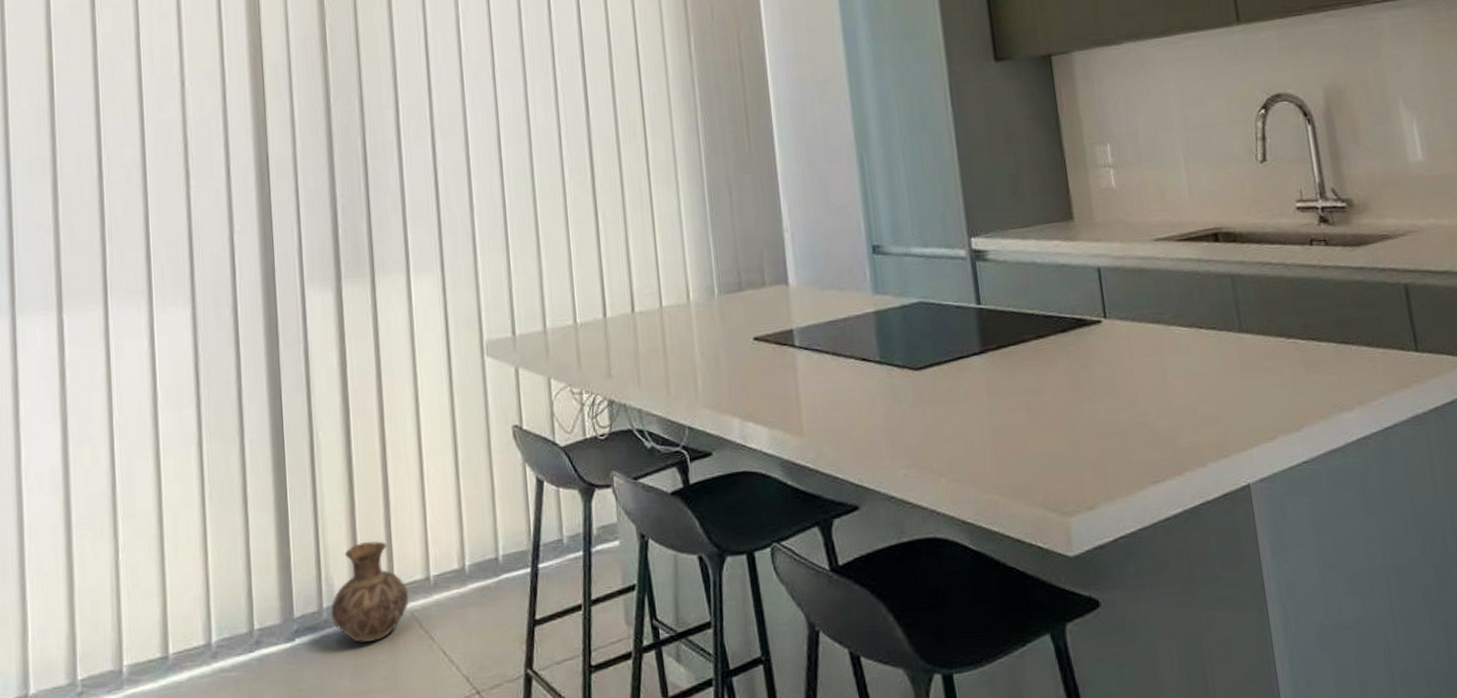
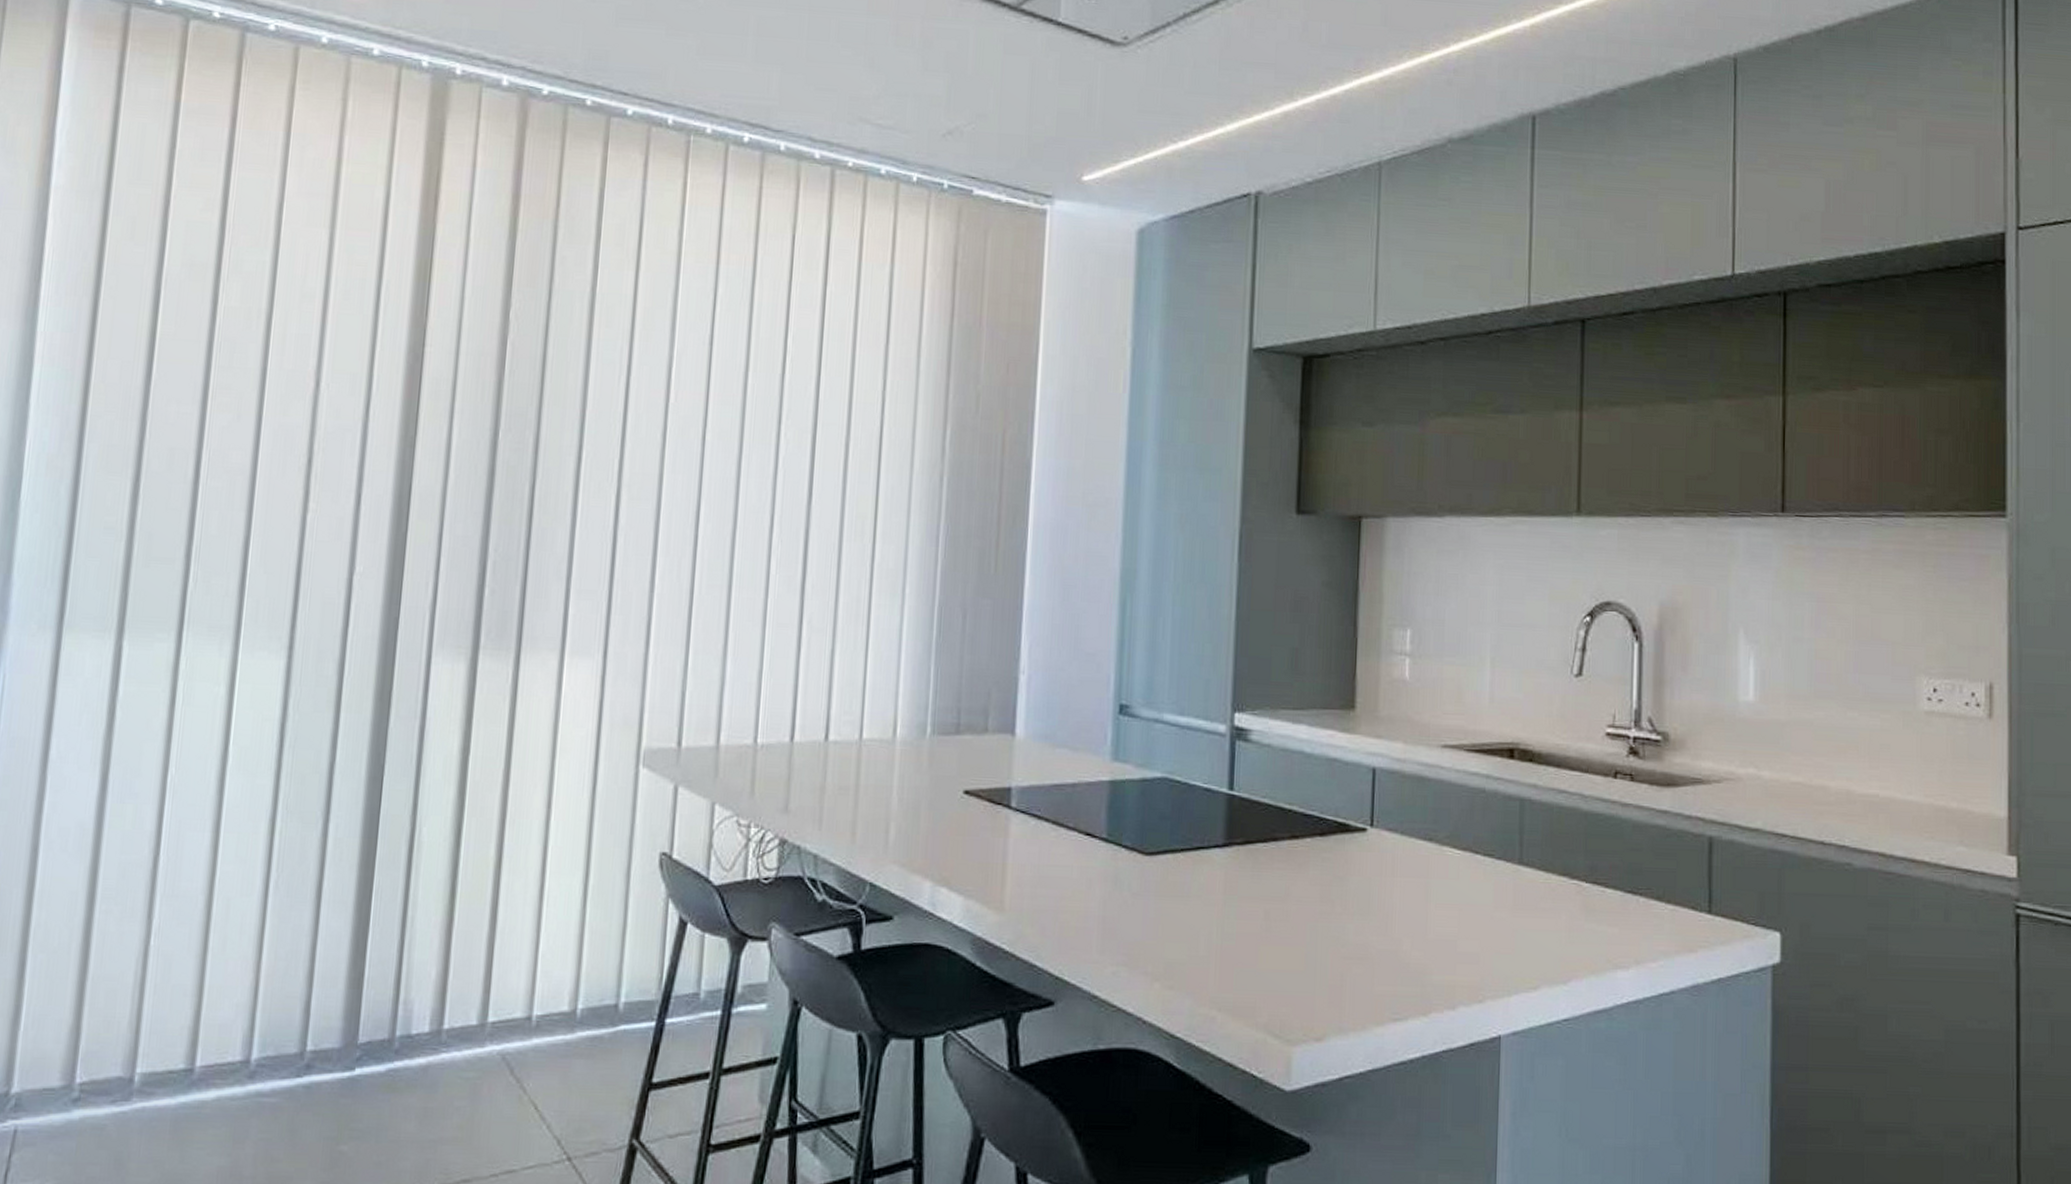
ceramic jug: present [330,541,409,643] -> none [403,965,504,1083]

